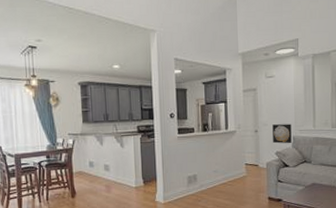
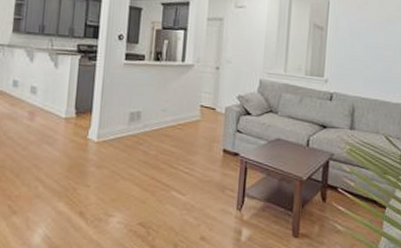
wall art: present [272,124,292,144] -> none [236,63,259,88]

